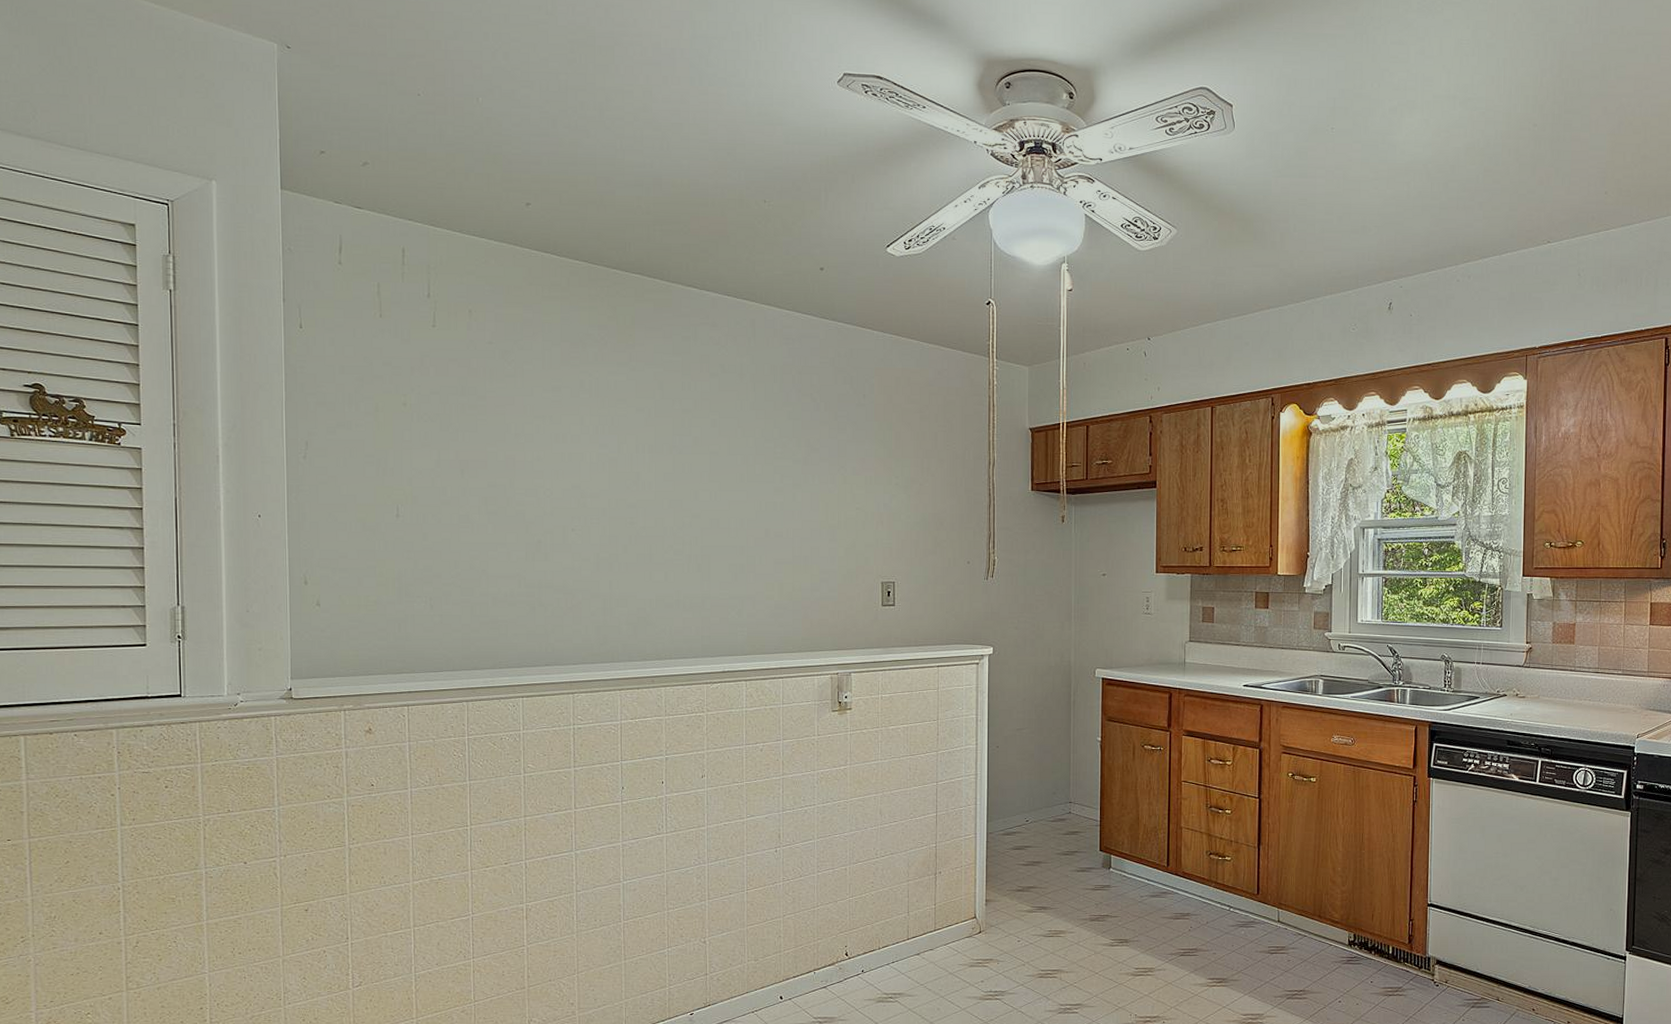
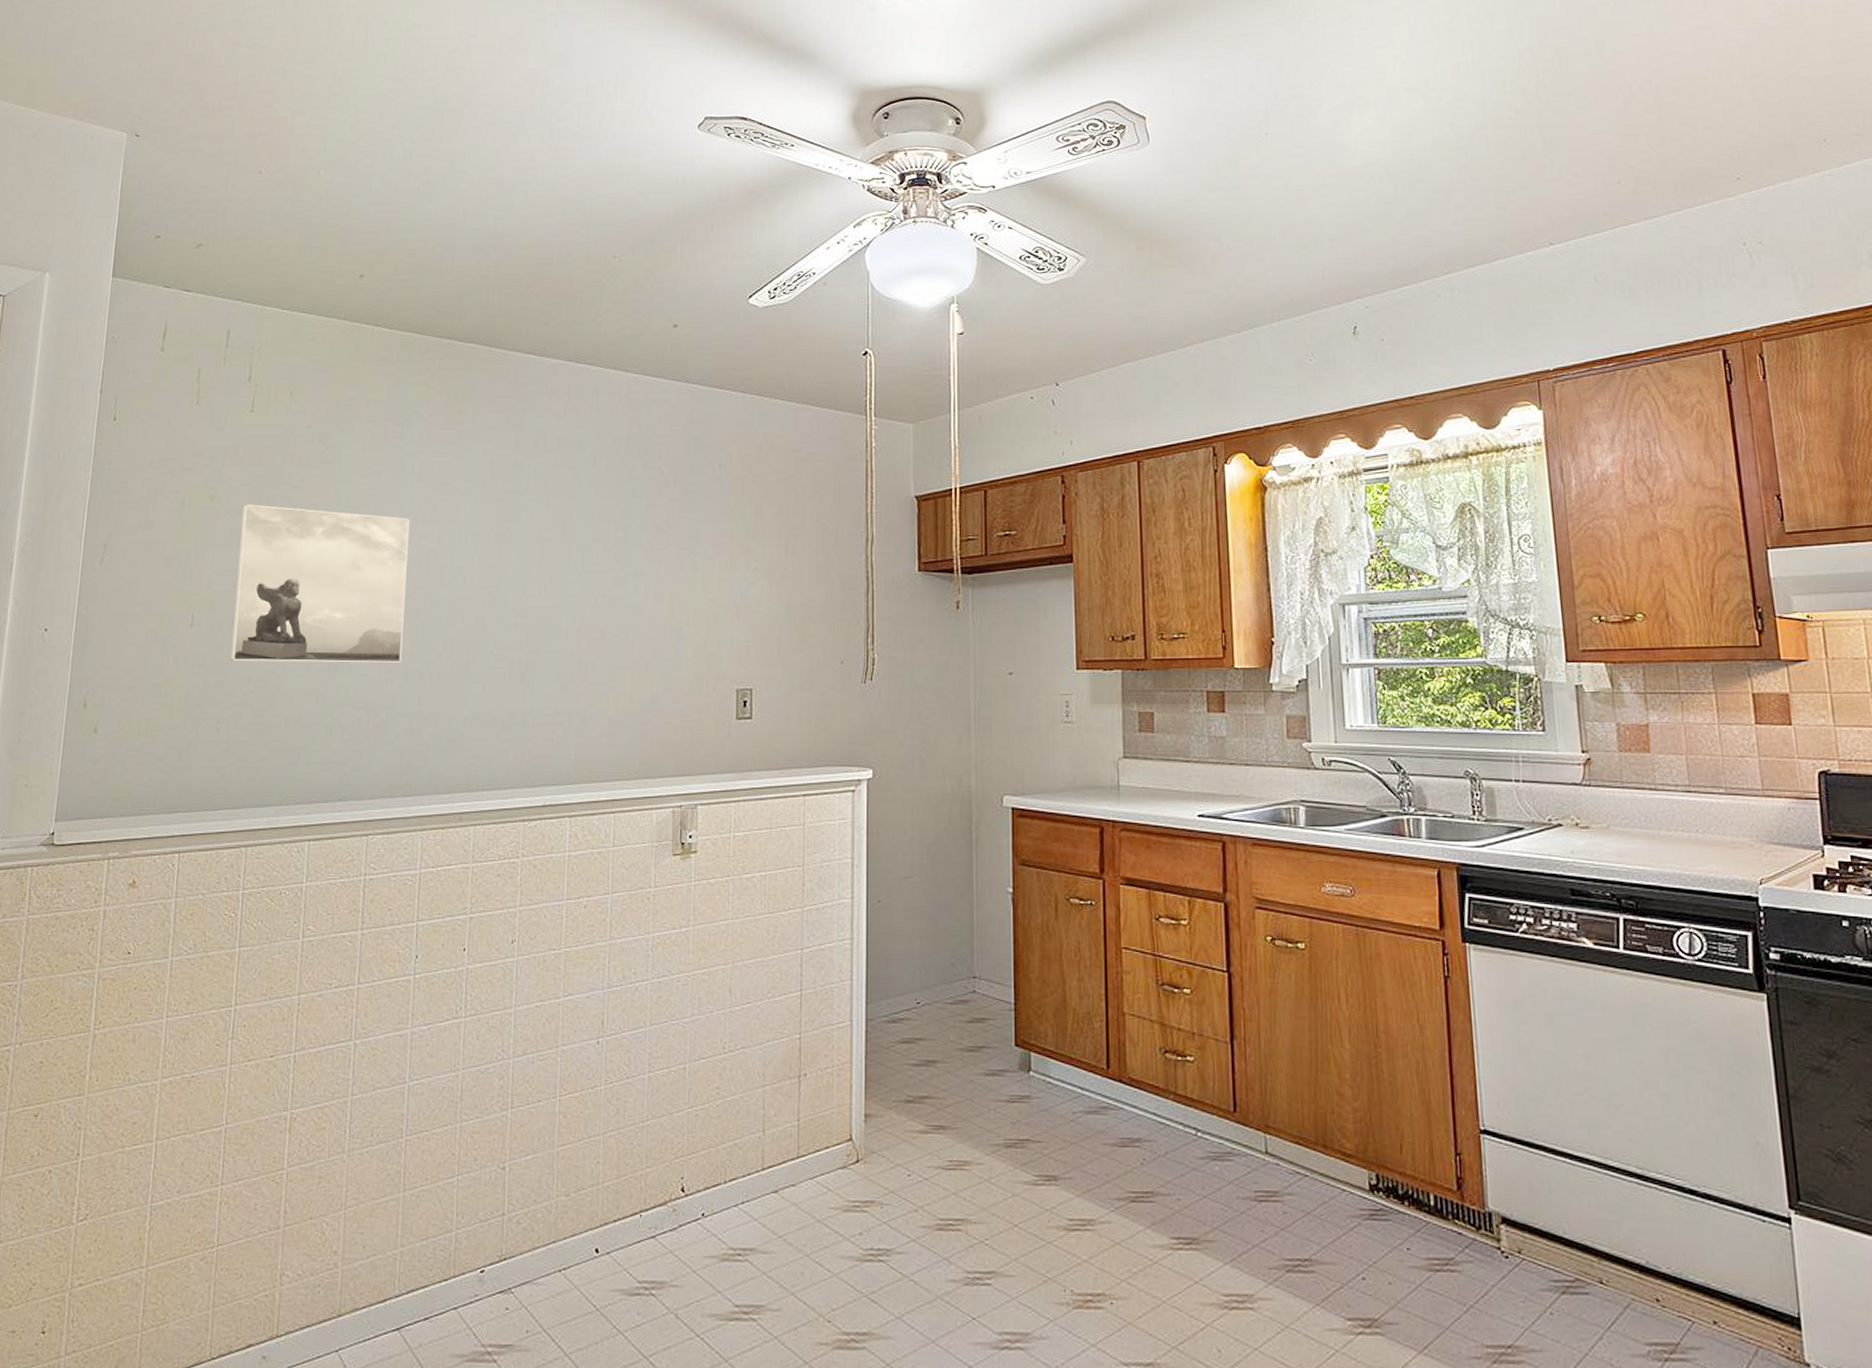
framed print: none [434,411,593,554] -> present [230,504,410,664]

